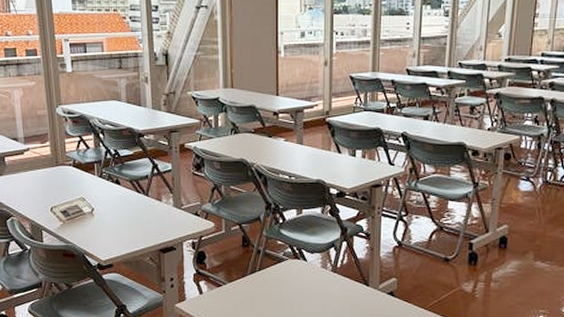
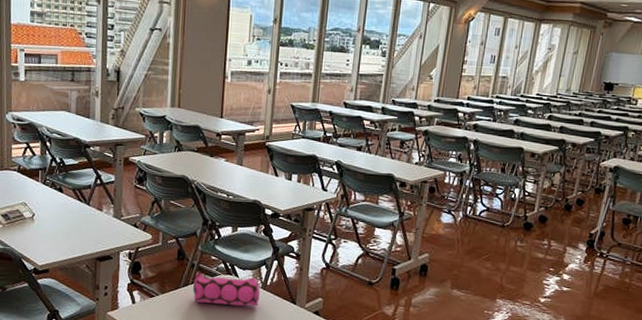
pencil case: none [261,257,330,291] -> present [193,271,260,307]

